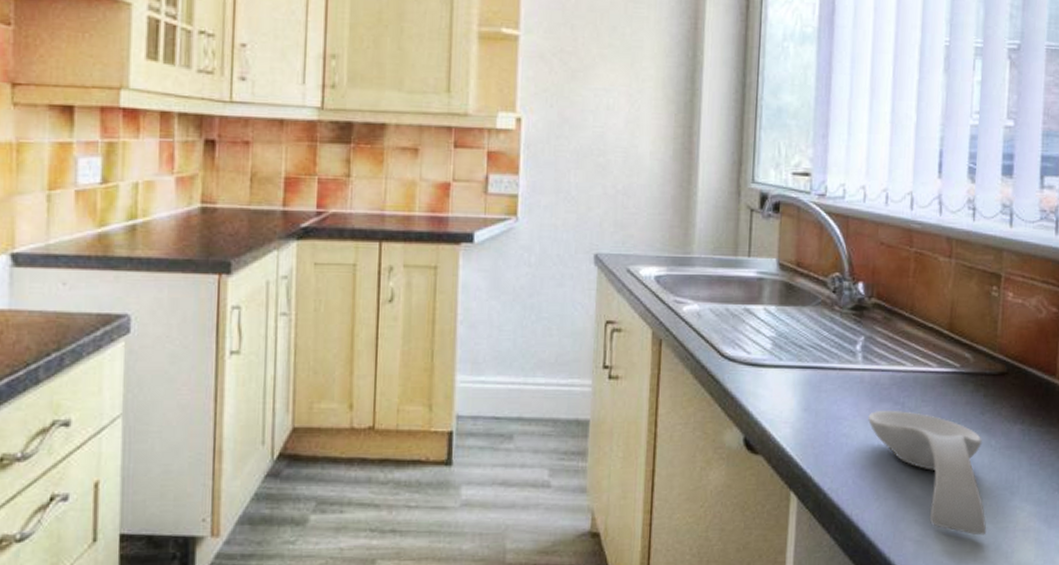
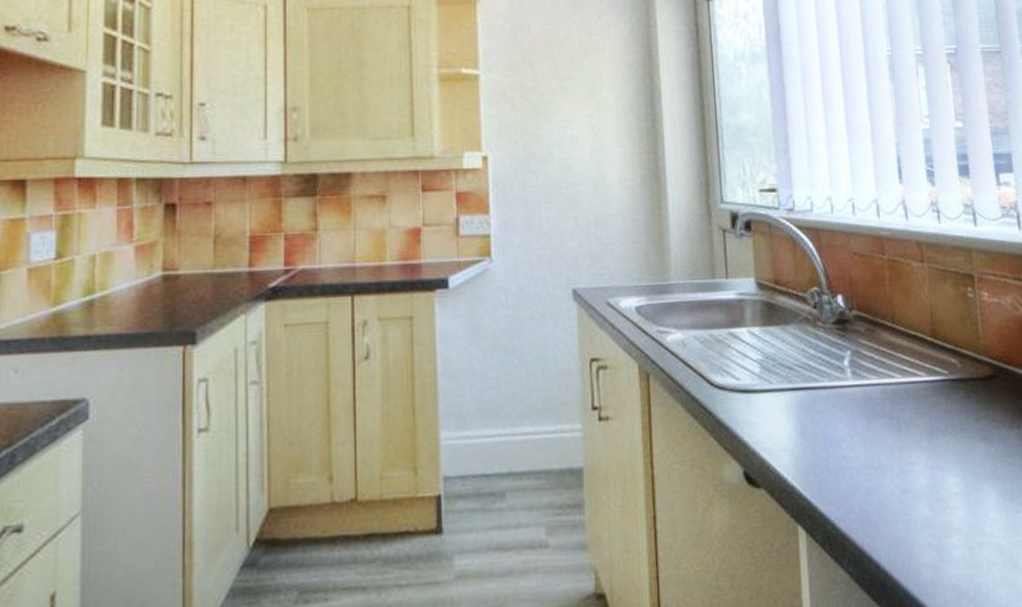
spoon rest: present [868,411,987,536] -> none [865,425,1001,554]

